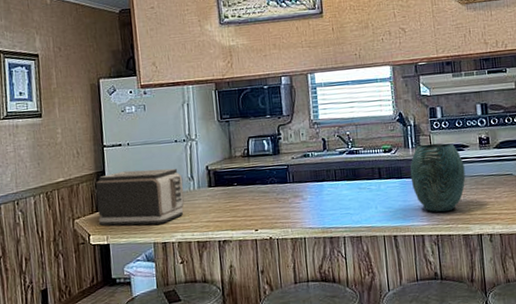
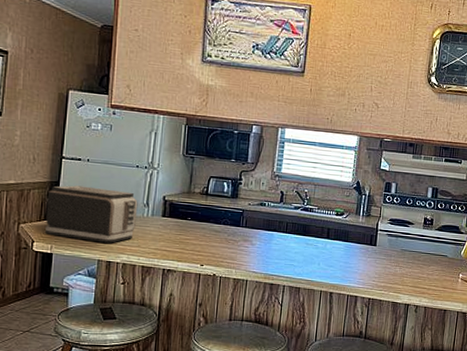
vase: present [409,143,466,212] -> none [355,214,407,279]

